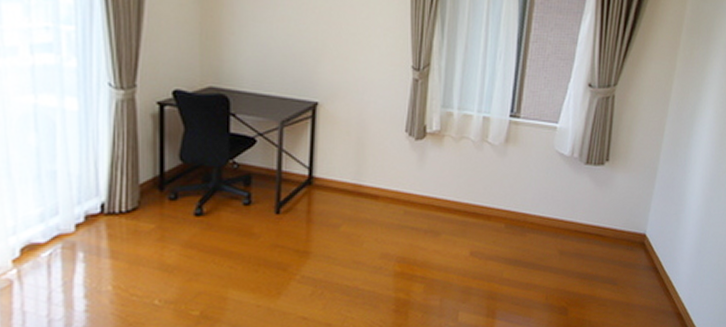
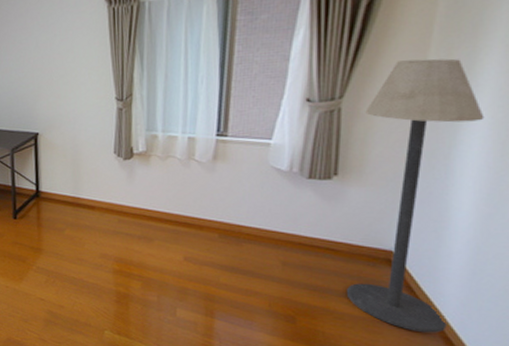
floor lamp: none [609,55,711,311] -> present [346,58,485,333]

